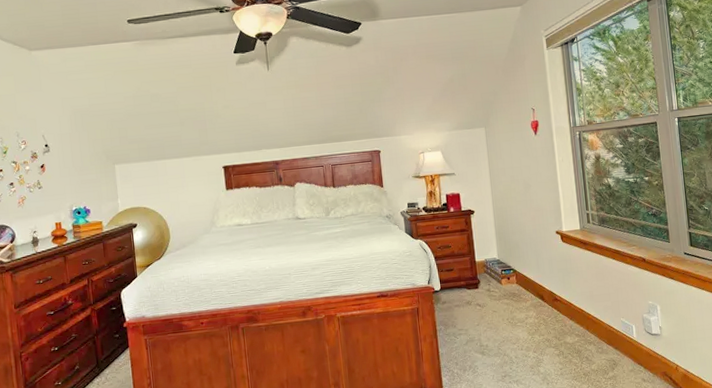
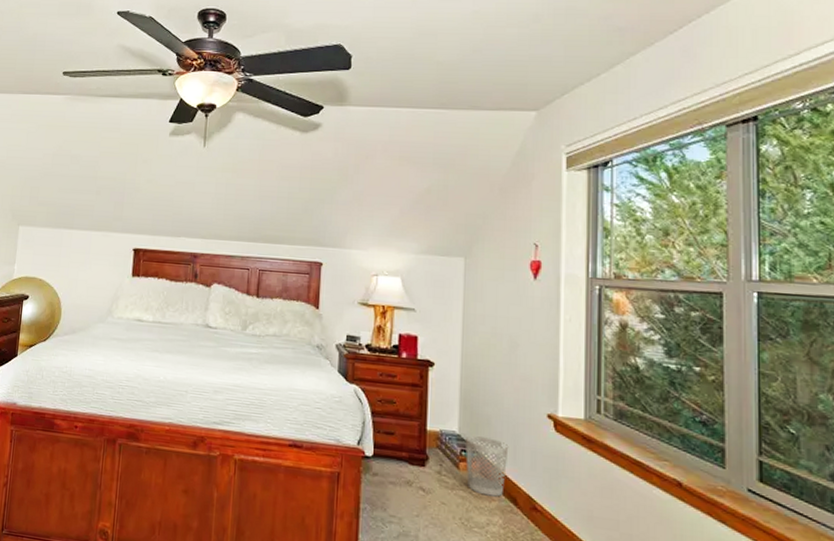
wastebasket: none [503,257,534,299] -> present [465,435,509,497]

